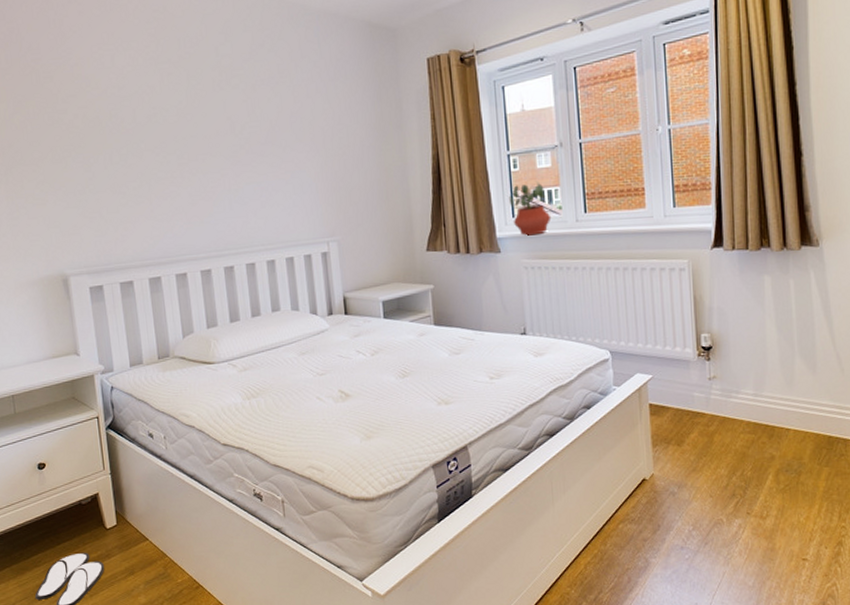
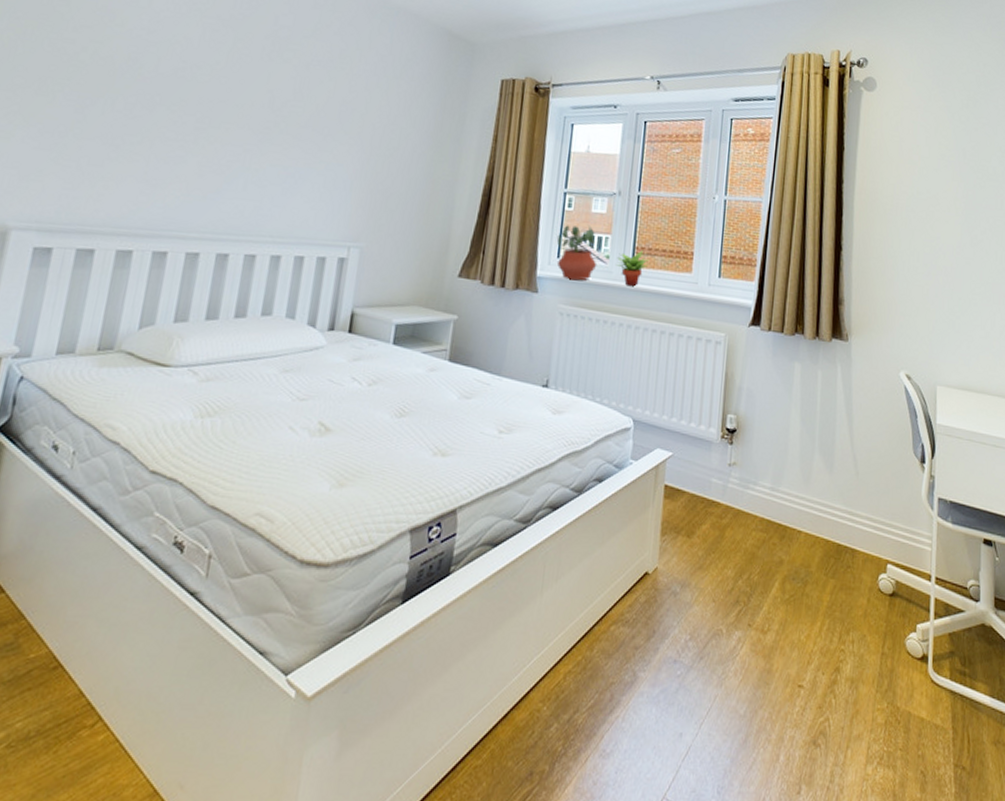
succulent plant: none [569,195,602,232] -> present [616,250,650,287]

